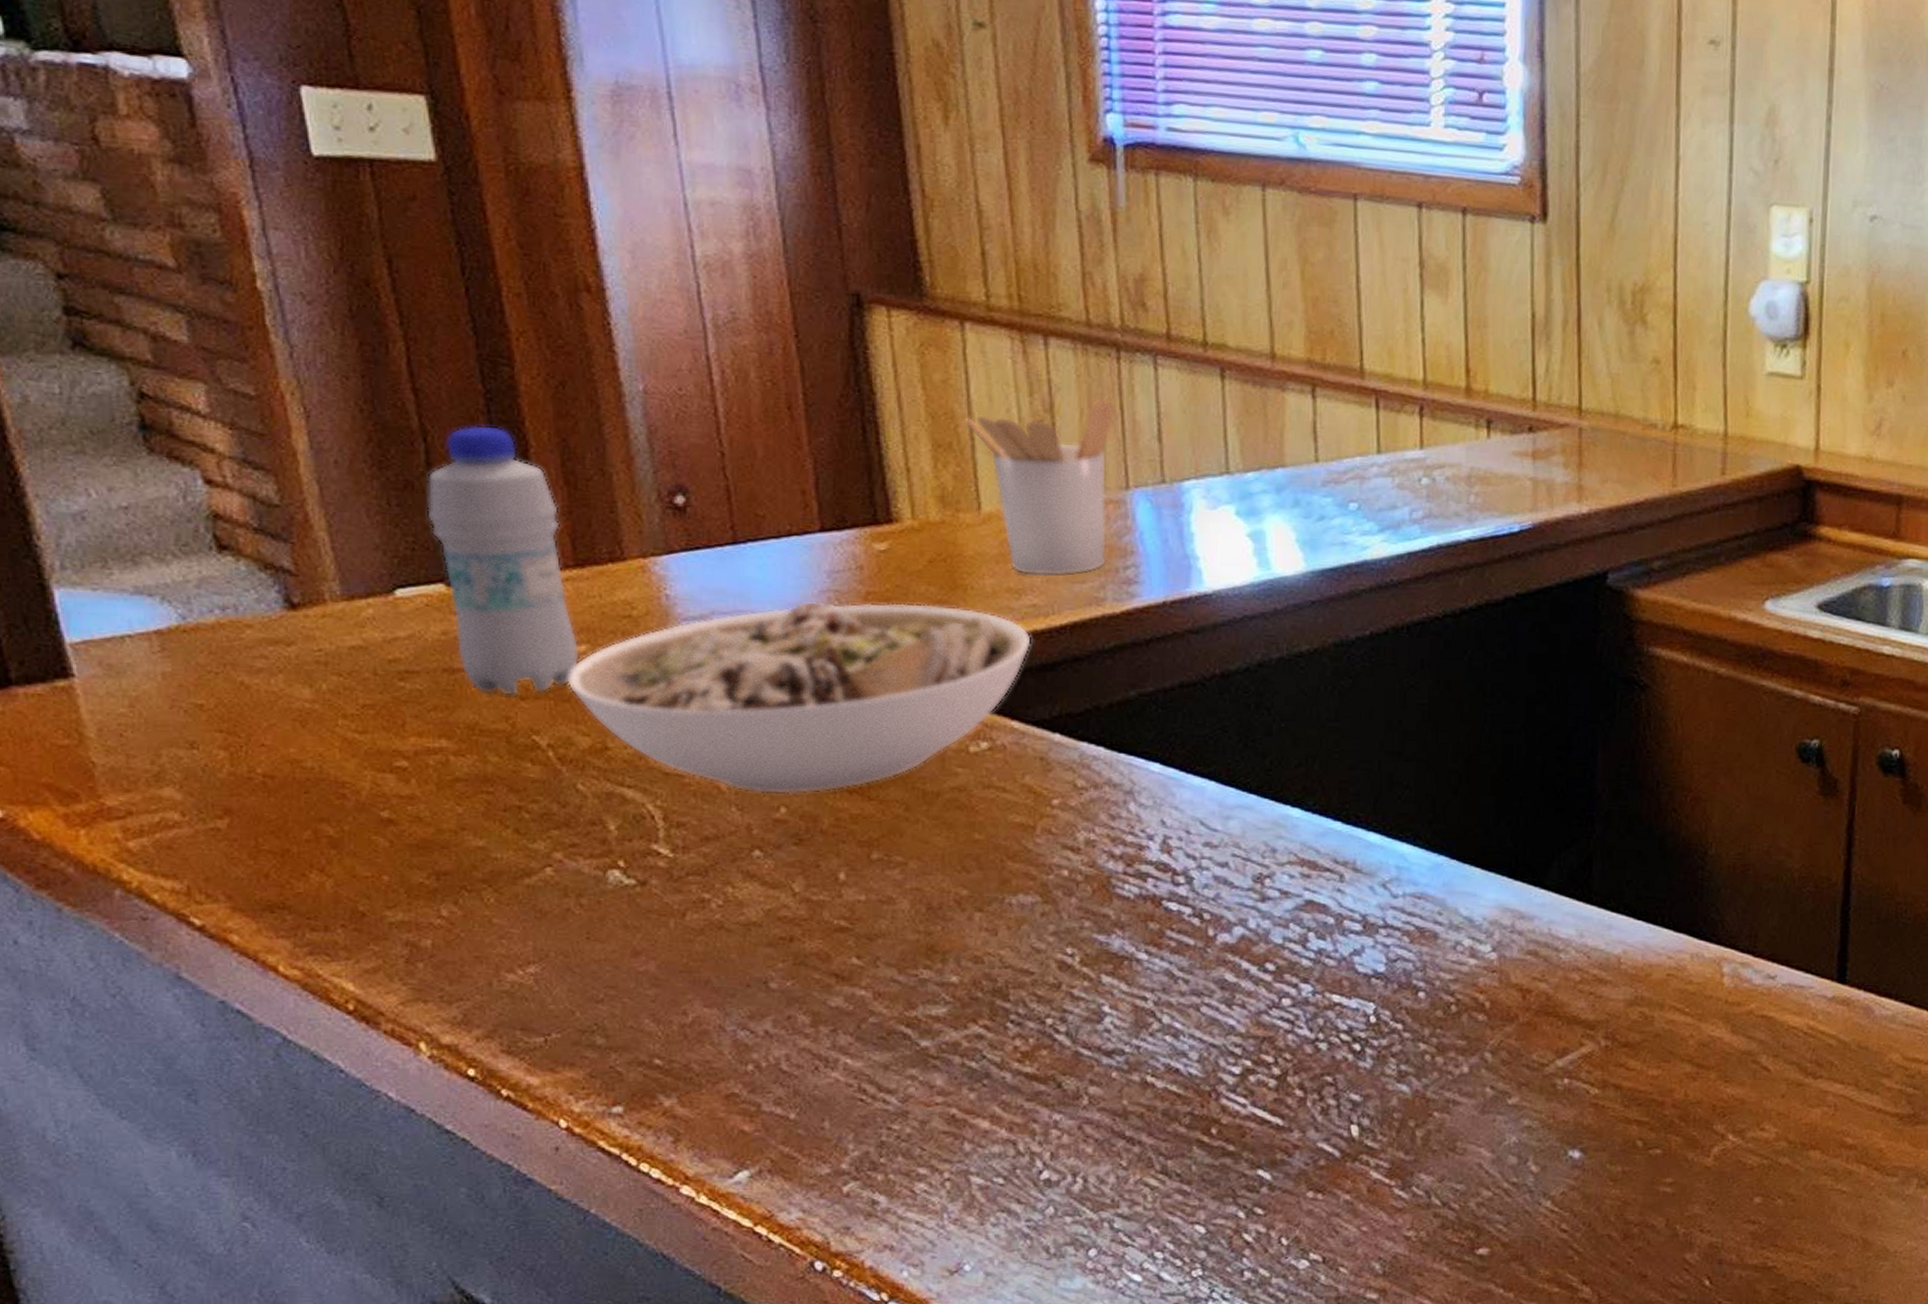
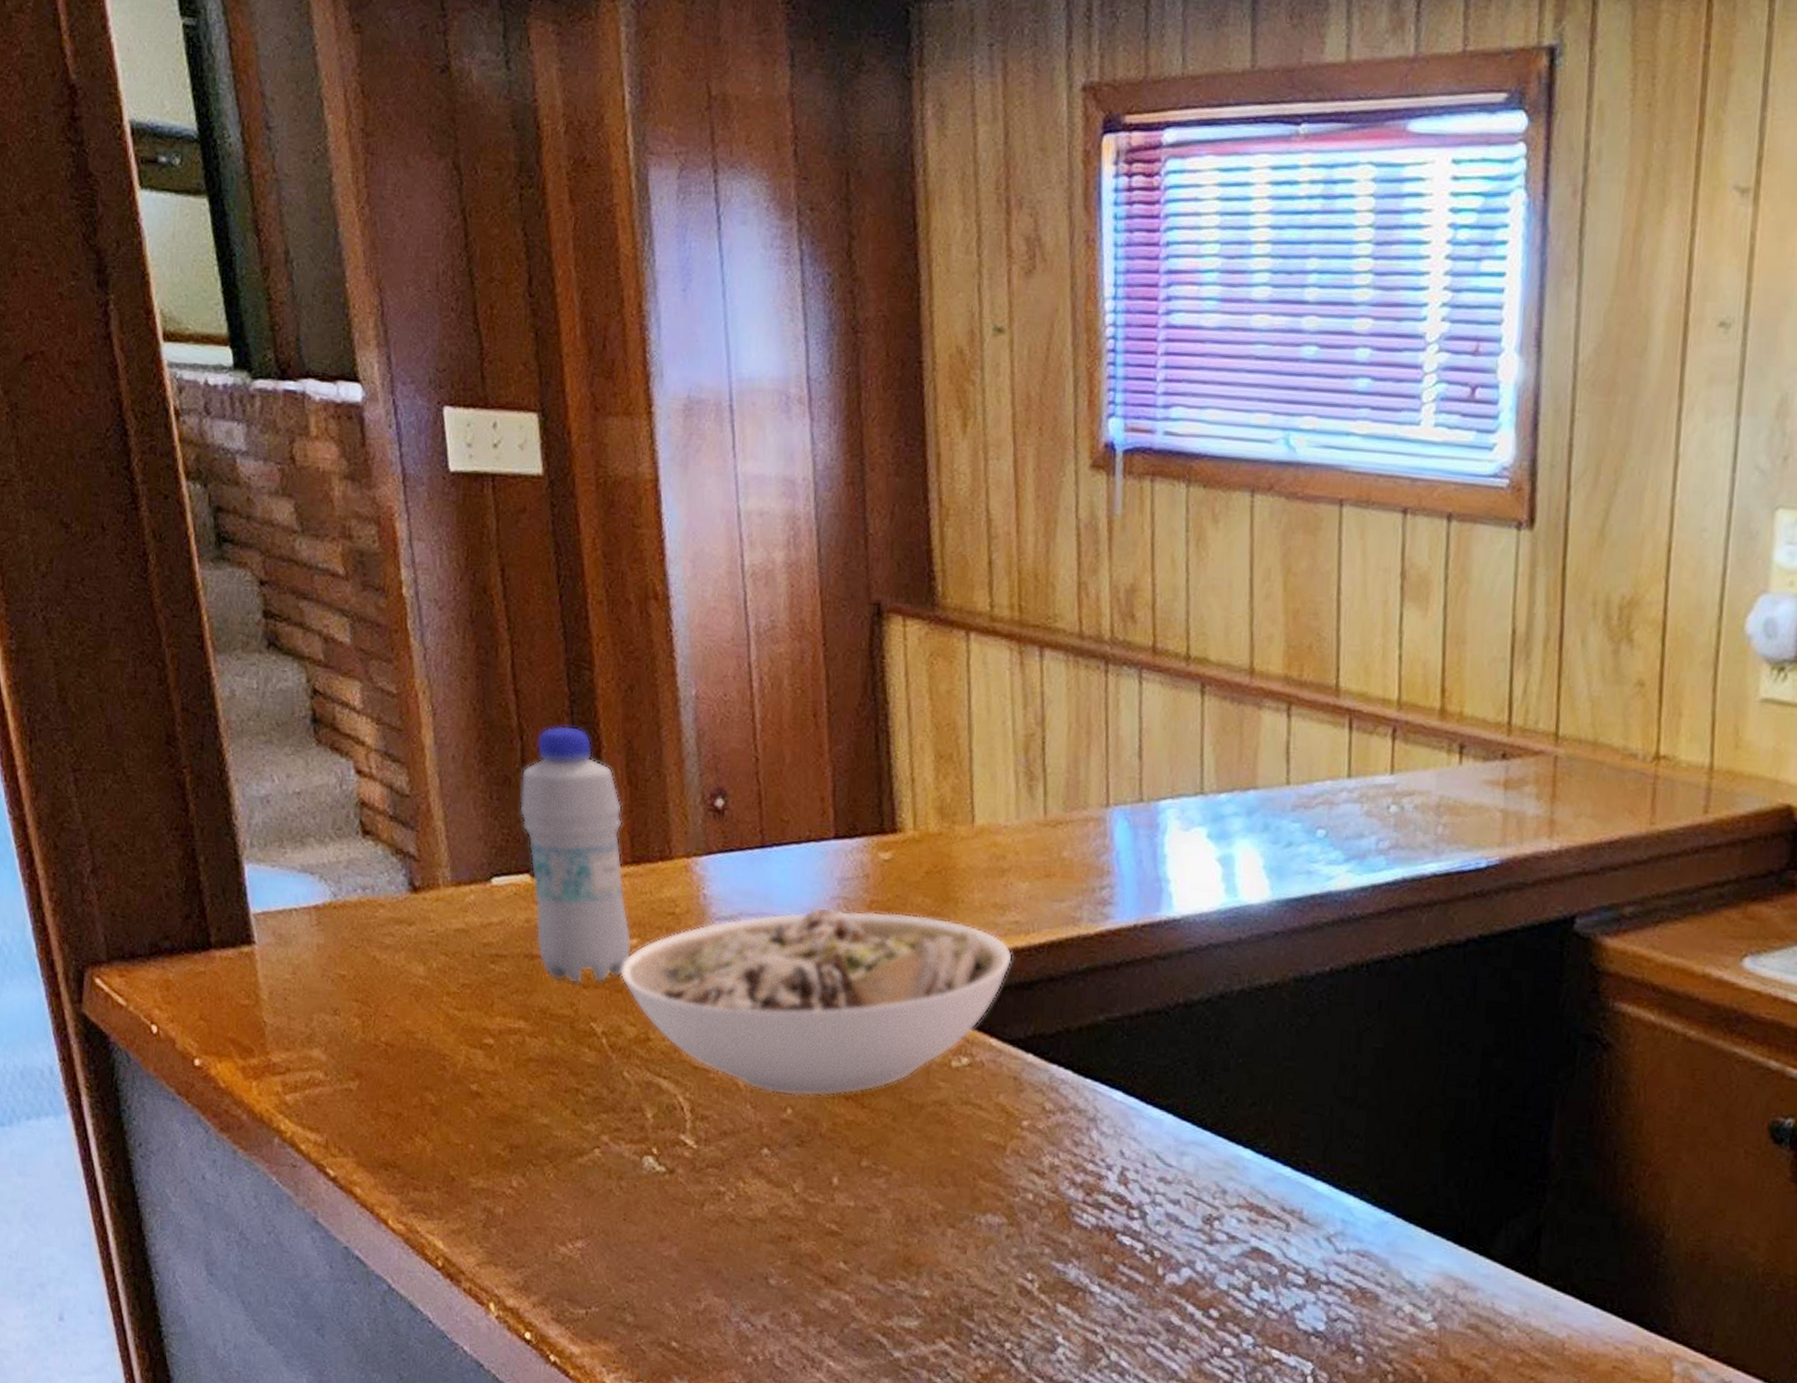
utensil holder: present [966,398,1117,577] -> none [966,712,1102,894]

